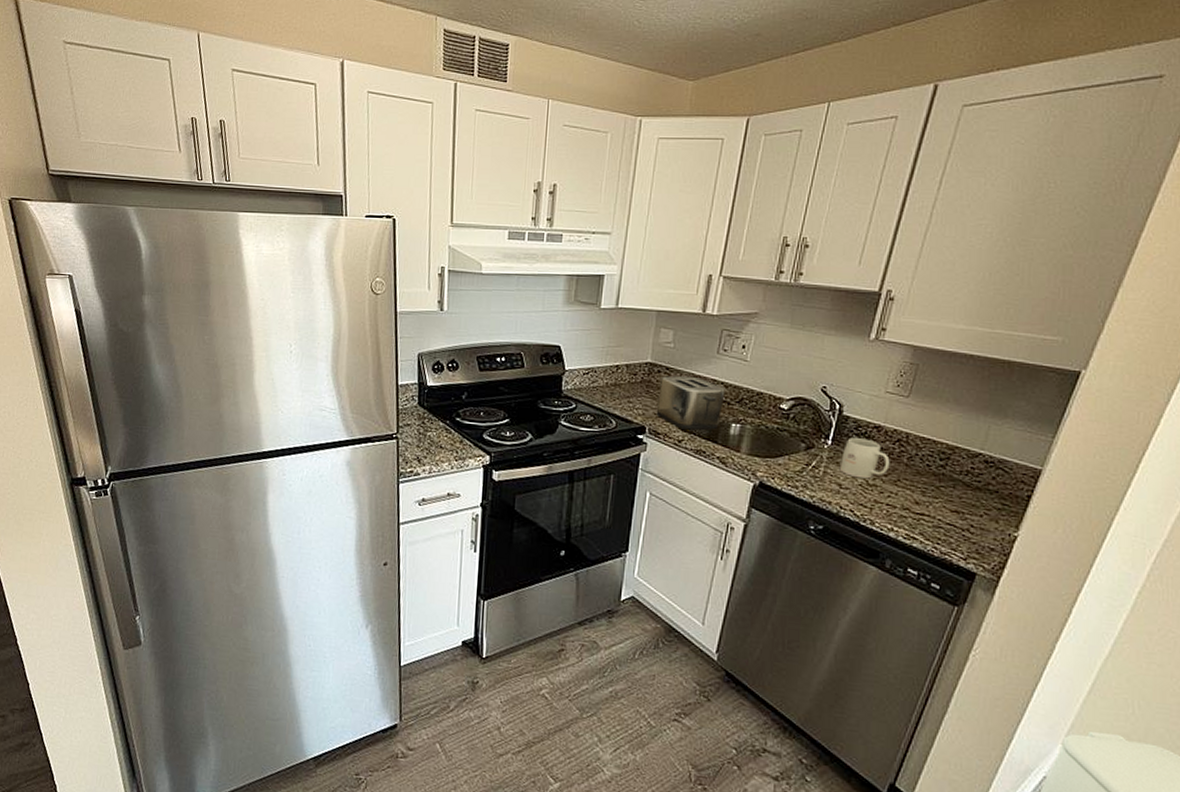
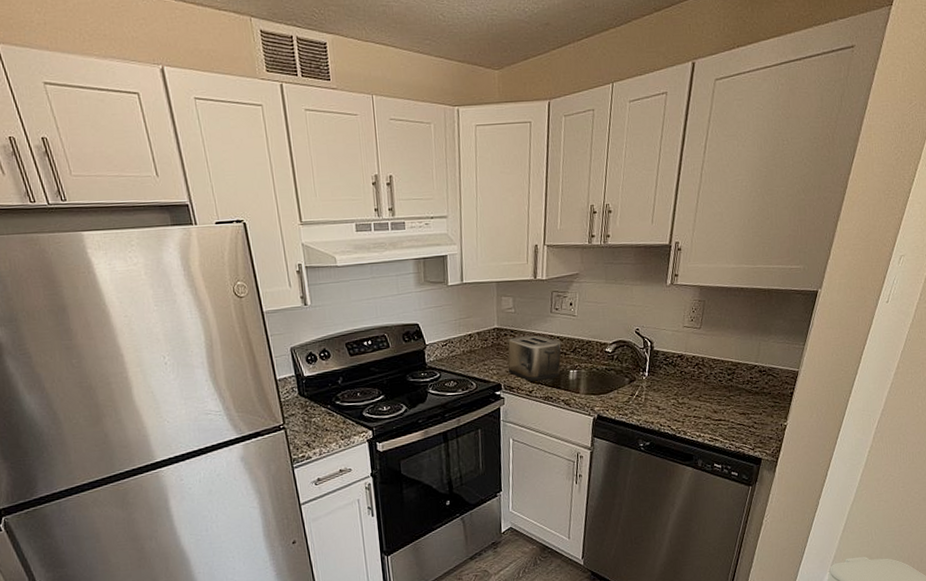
mug: present [839,438,890,479] -> none [656,367,693,400]

